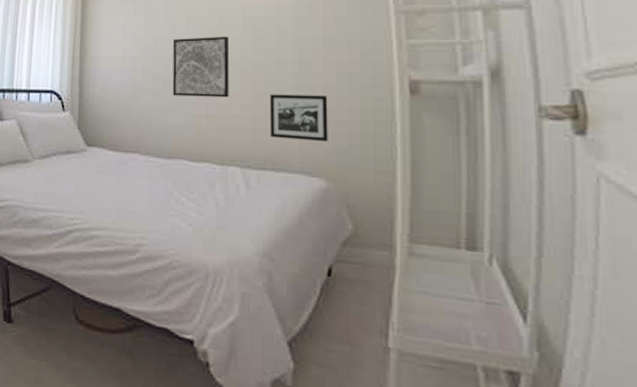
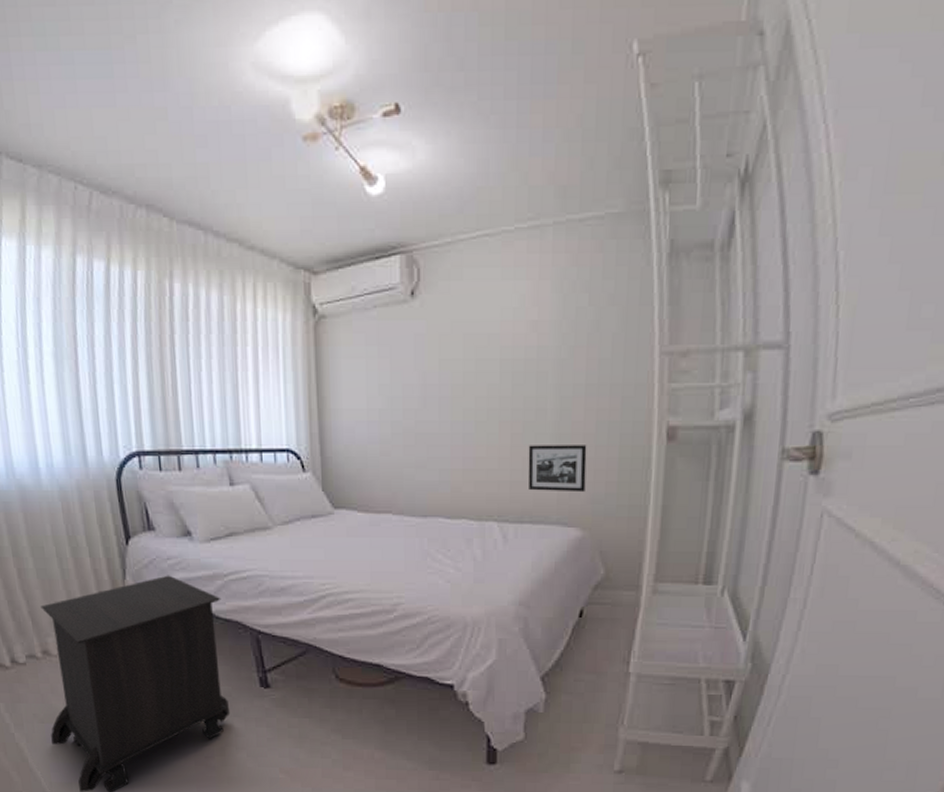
wall art: present [172,36,230,98] -> none [425,382,487,451]

